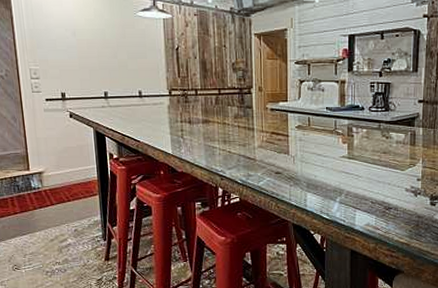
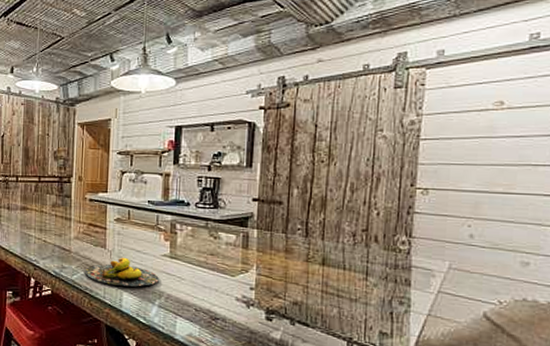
banana: none [270,161,339,187] -> present [84,257,159,287]

